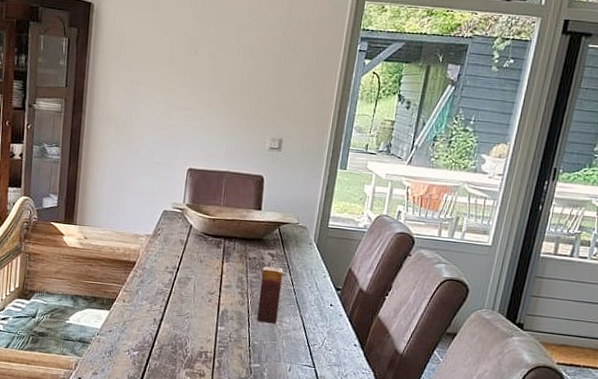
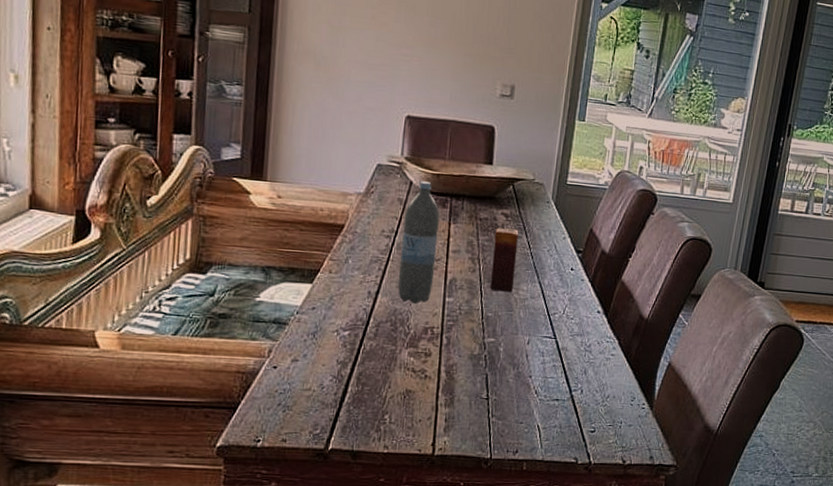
water bottle: none [178,224,215,331] -> present [397,181,440,305]

